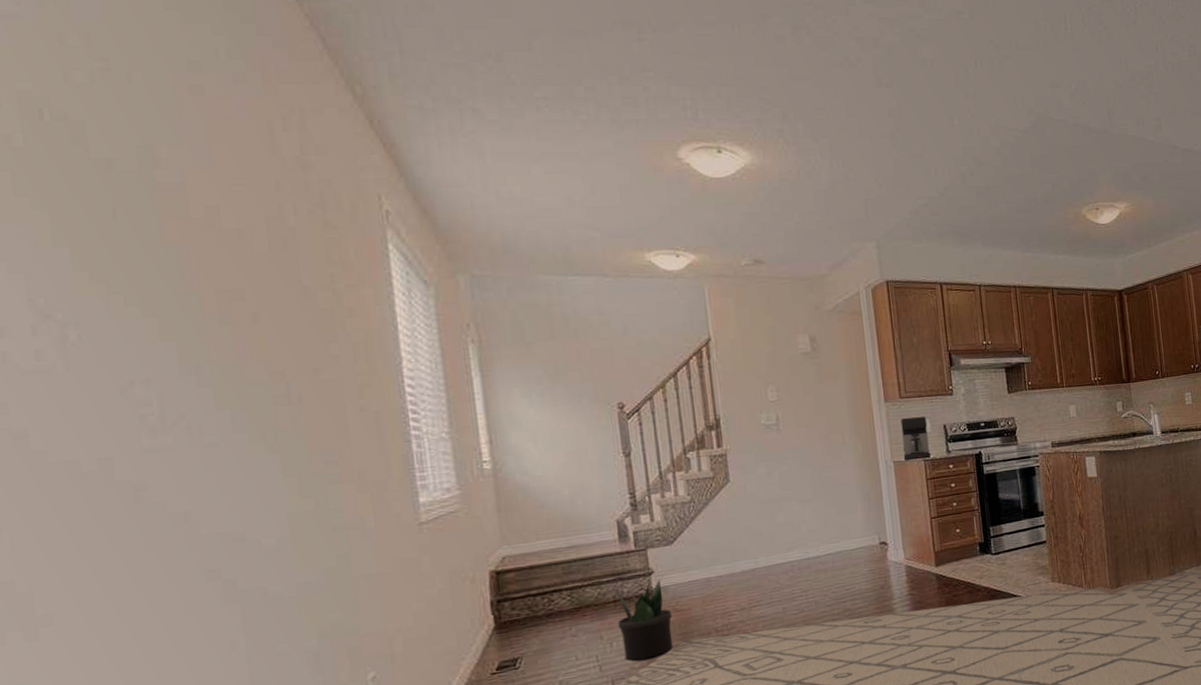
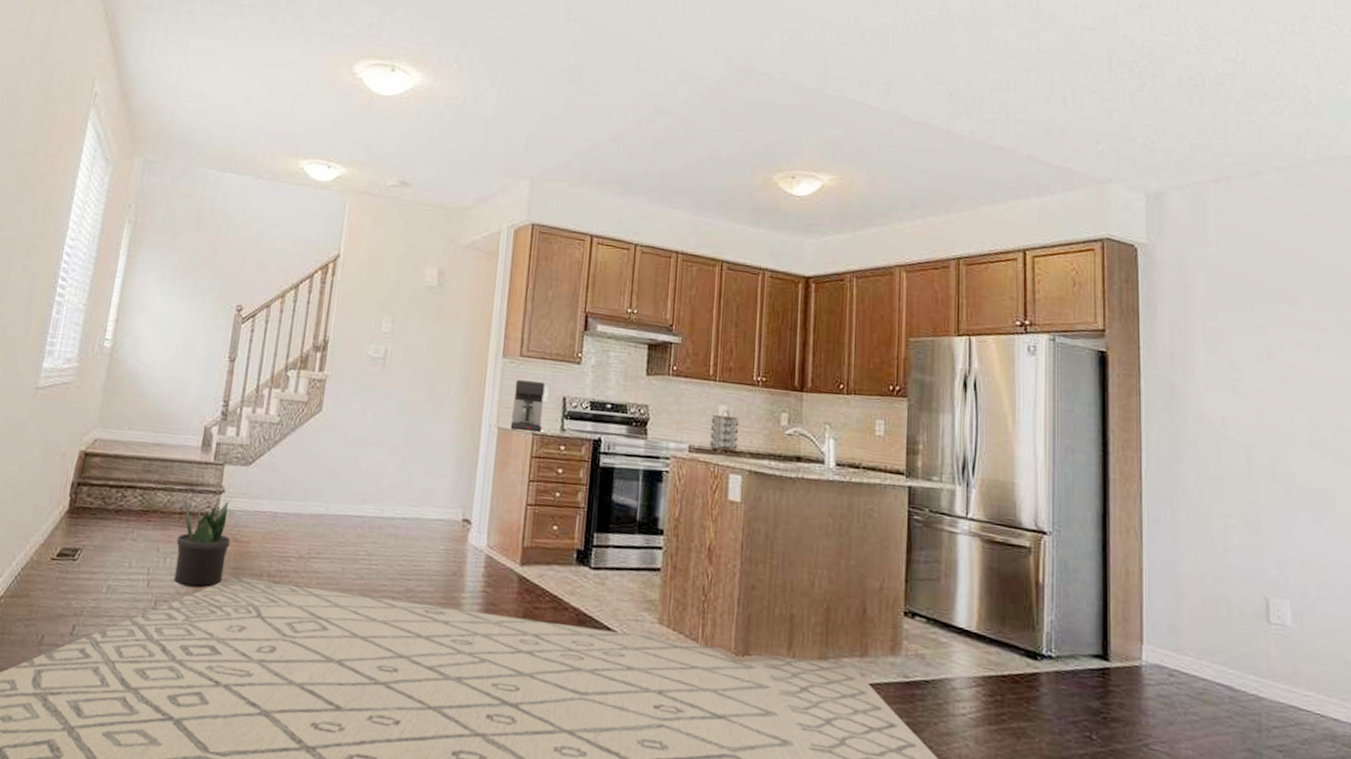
spice rack: none [1065,408,1089,442] -> present [710,409,739,452]

